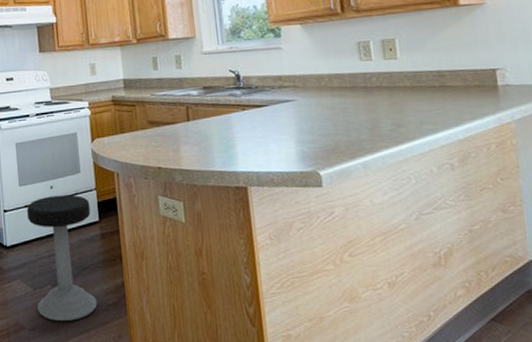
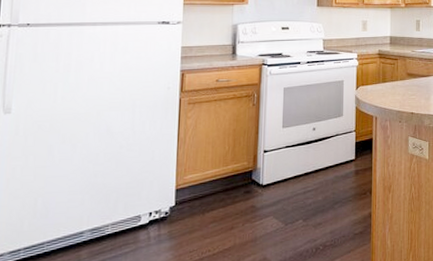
stool: present [26,195,98,321] -> none [286,136,348,253]

